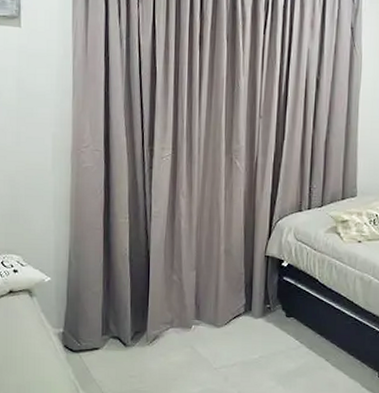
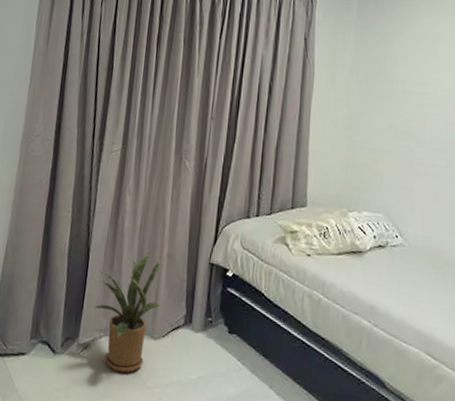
house plant: none [158,249,220,358] -> present [95,251,162,373]

